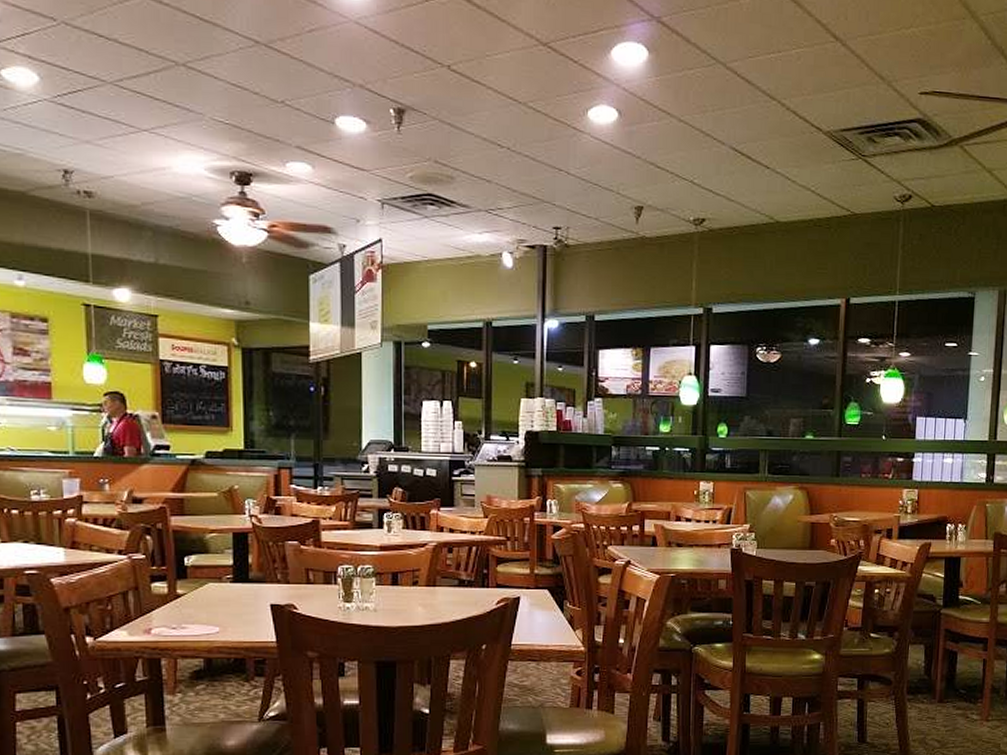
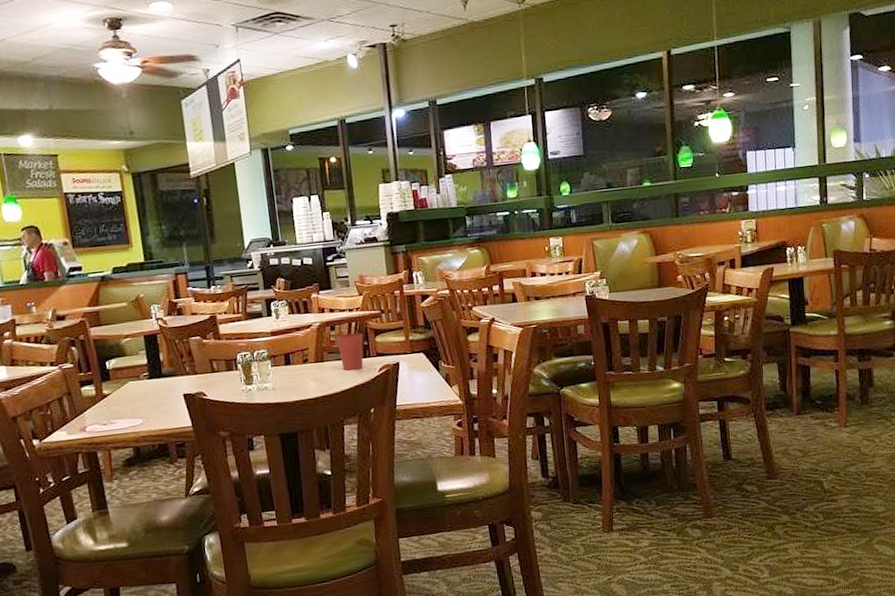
cup: none [454,559,483,601] -> present [337,332,364,371]

